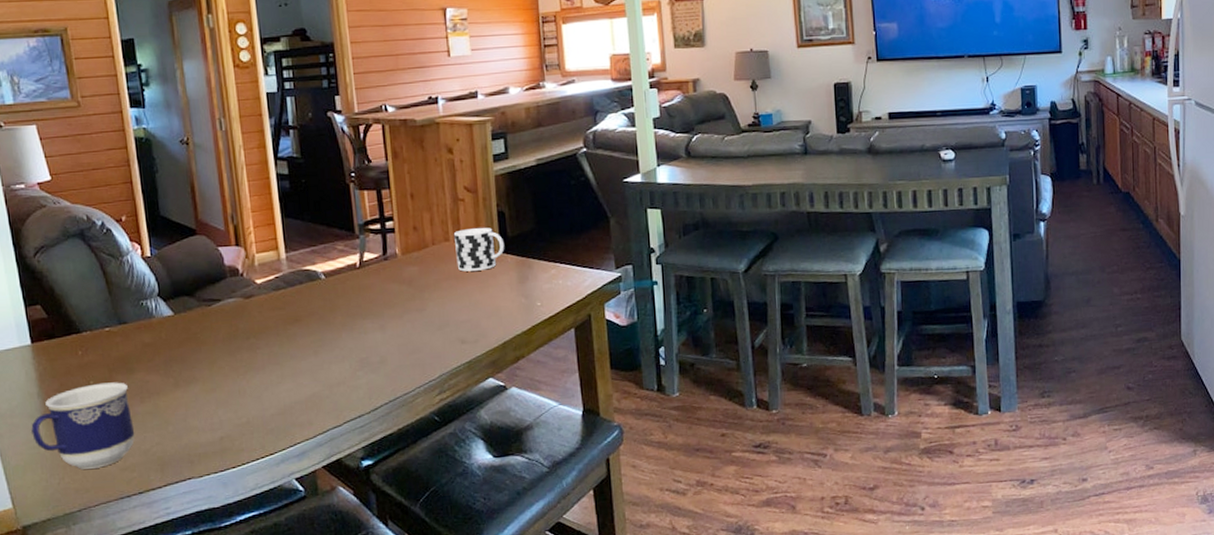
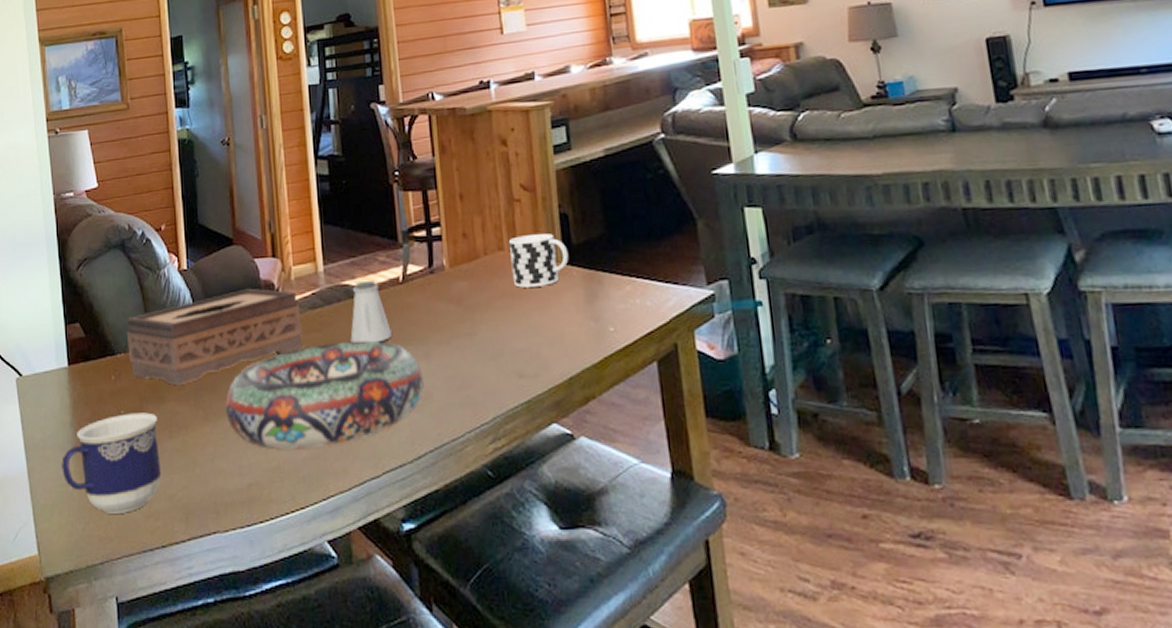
tissue box: none [91,273,268,359] -> present [127,288,303,386]
decorative bowl: none [195,316,379,408] -> present [226,340,424,450]
saltshaker: none [312,265,350,318] -> present [350,280,392,343]

